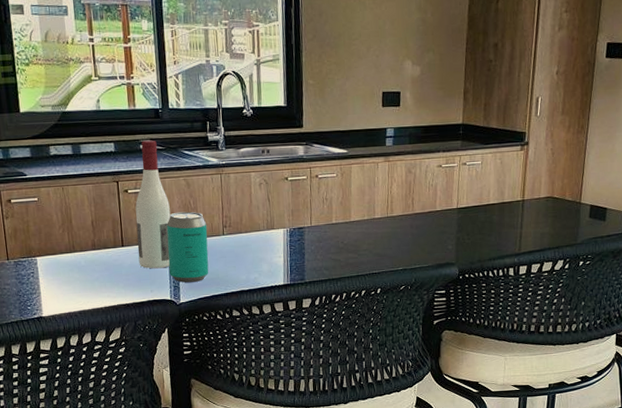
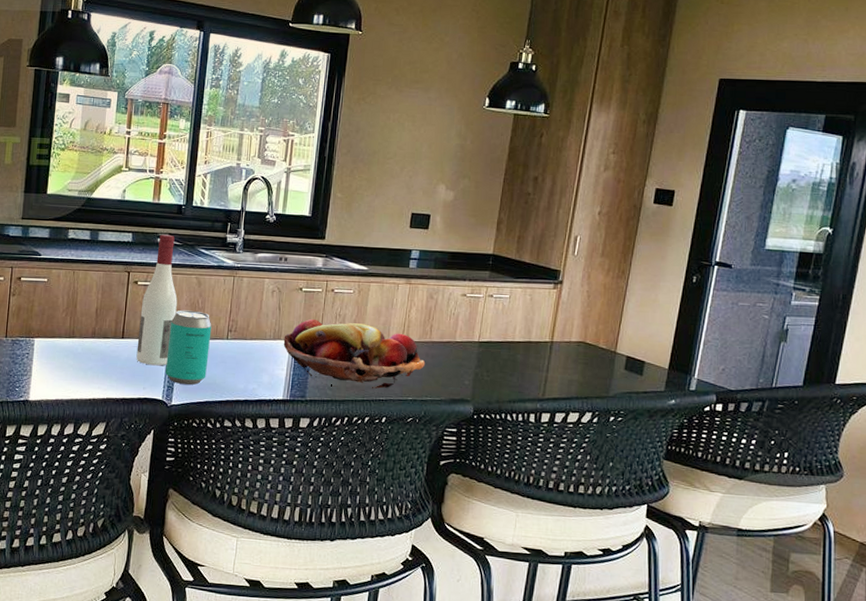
fruit basket: none [276,204,411,267] -> present [283,318,426,389]

